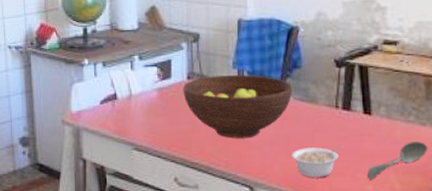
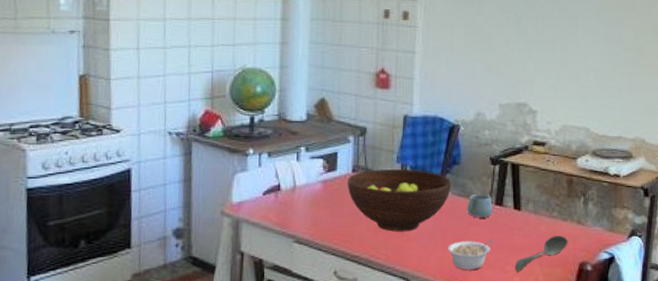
mug: none [310,98,340,123] -> present [467,194,493,217]

